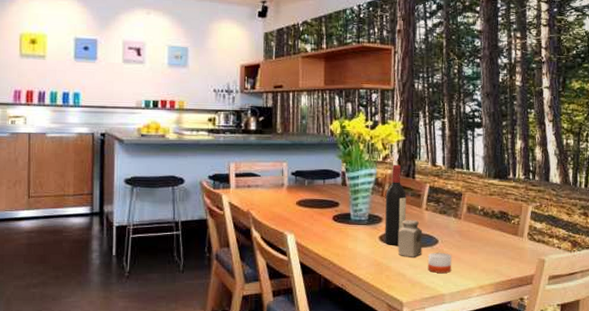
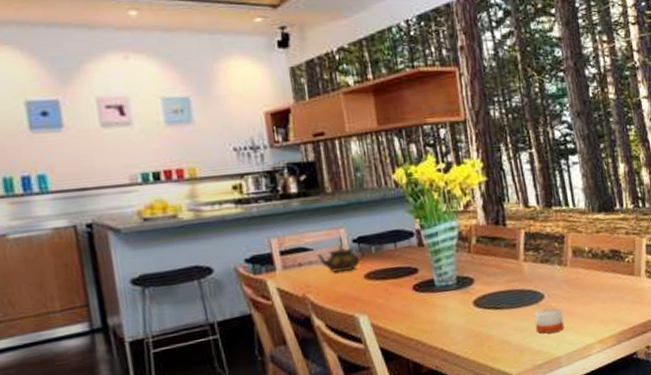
teapot: none [263,175,300,197] -> present [317,244,366,273]
wine bottle: present [385,164,406,245] -> none [473,211,502,310]
salt shaker: present [397,219,423,257] -> none [495,274,527,320]

